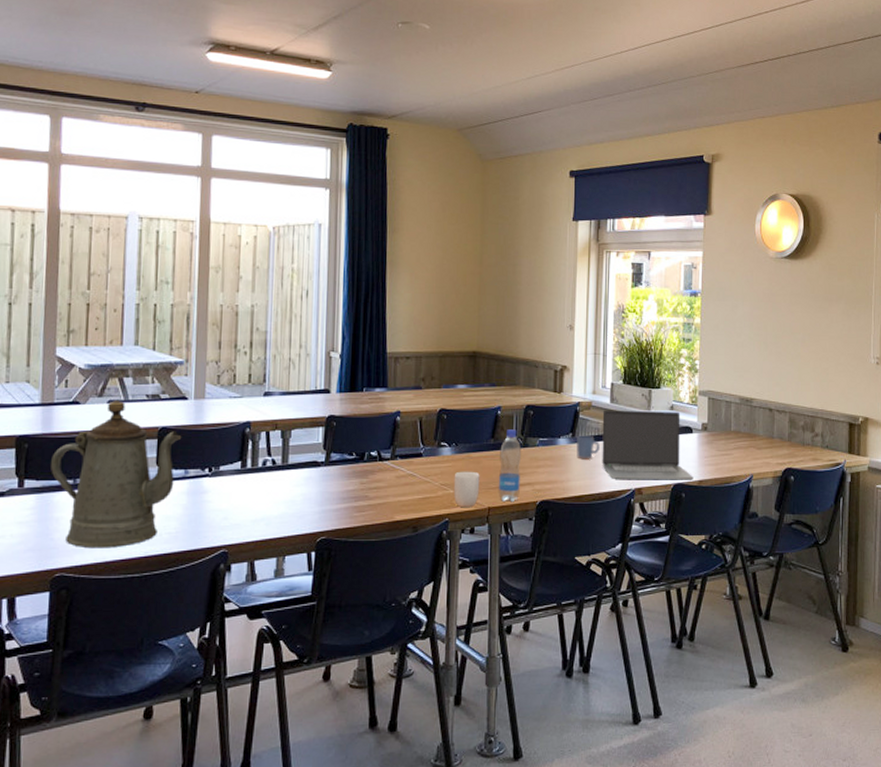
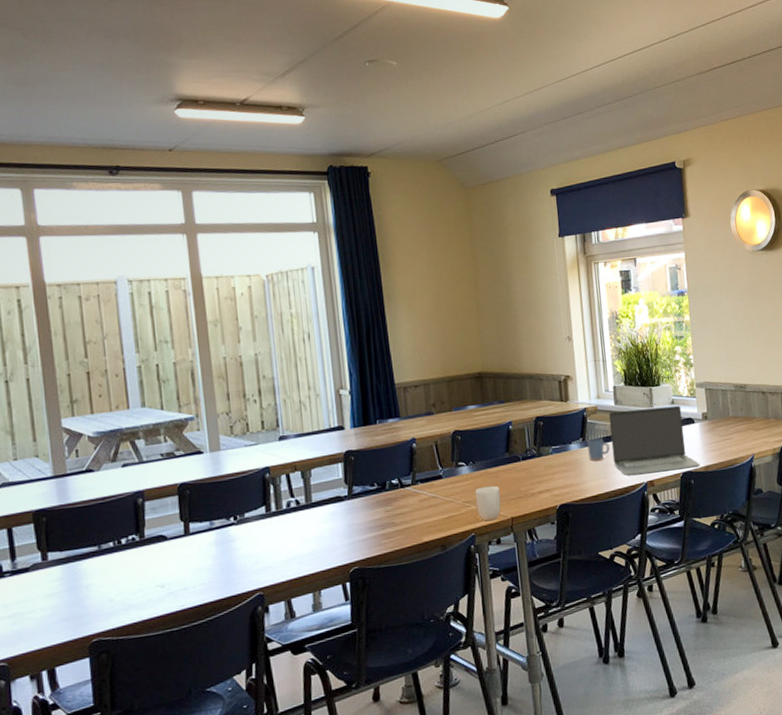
coffee pot: present [51,399,182,549] -> none [72,462,202,610]
bottle: present [498,429,522,501] -> none [516,441,540,510]

